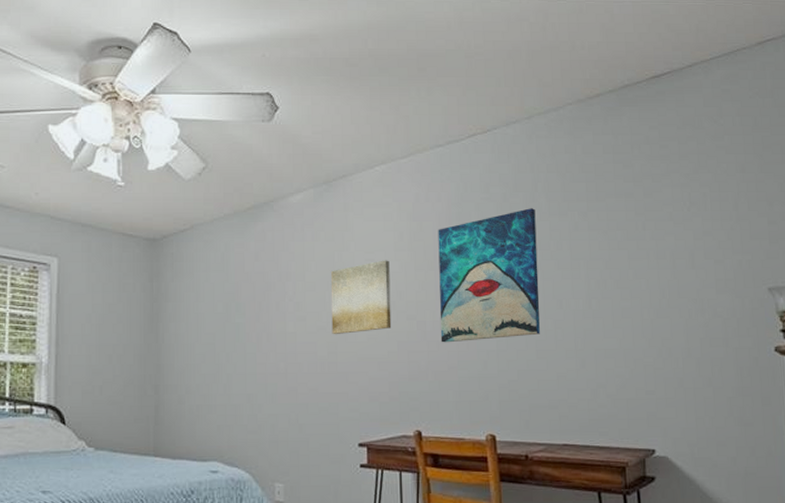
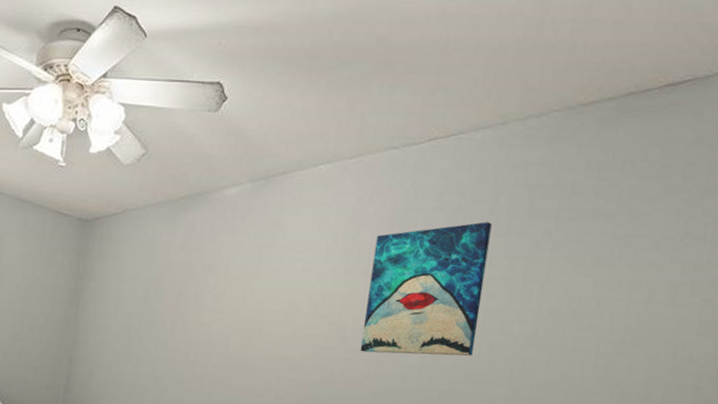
wall art: present [330,260,392,335] -> none [247,261,319,332]

